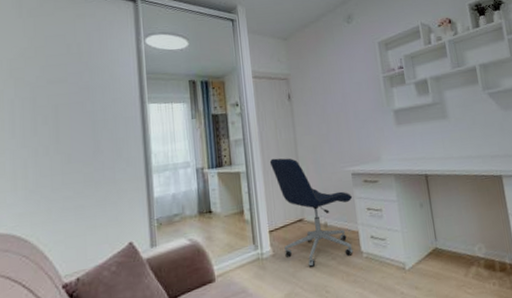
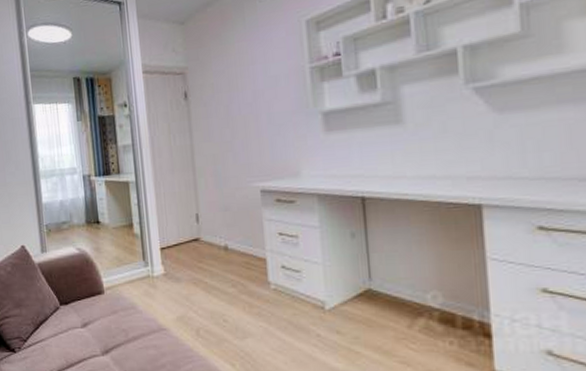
office chair: present [269,158,353,267] -> none [161,168,261,292]

